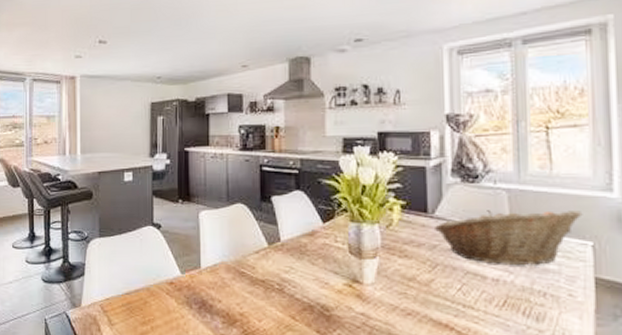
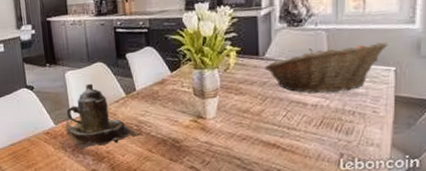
teapot: none [192,227,286,308] -> present [65,83,143,150]

